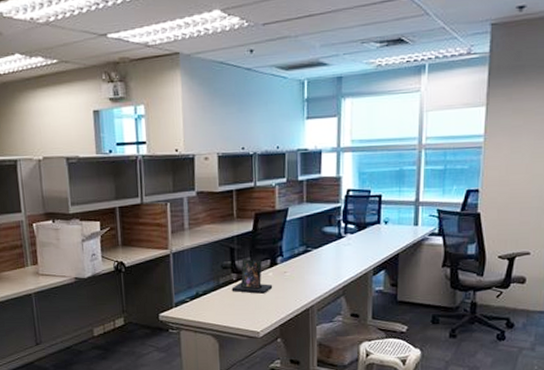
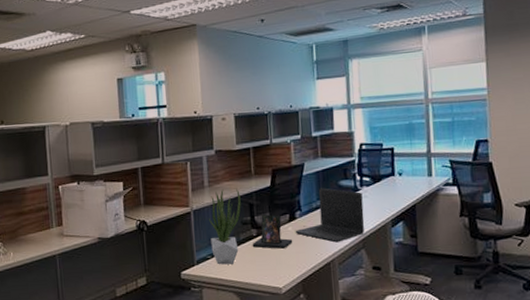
potted plant: none [188,231,222,308] -> present [209,188,241,265]
laptop: none [275,234,346,289] -> present [295,188,365,243]

